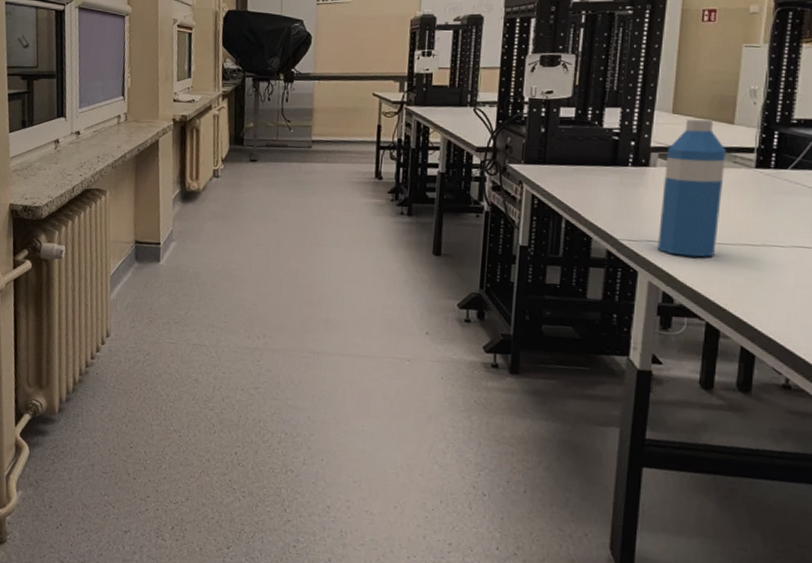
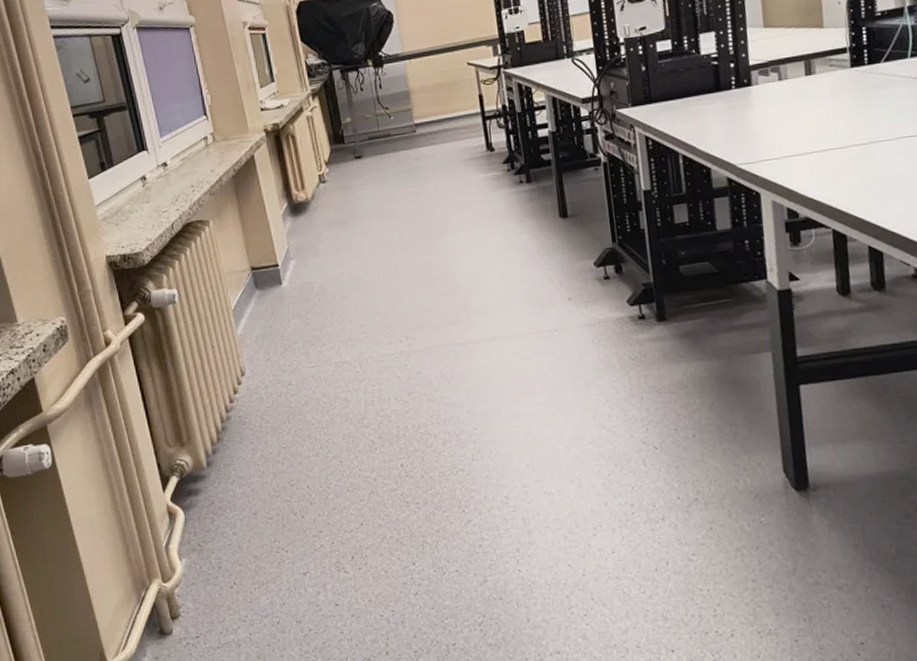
water bottle: present [657,118,727,258] -> none [766,27,829,170]

